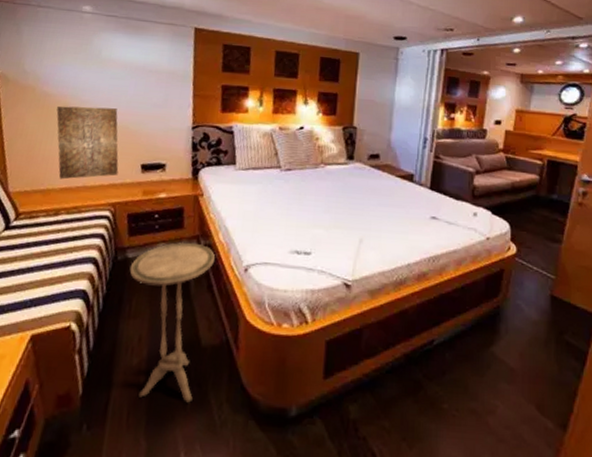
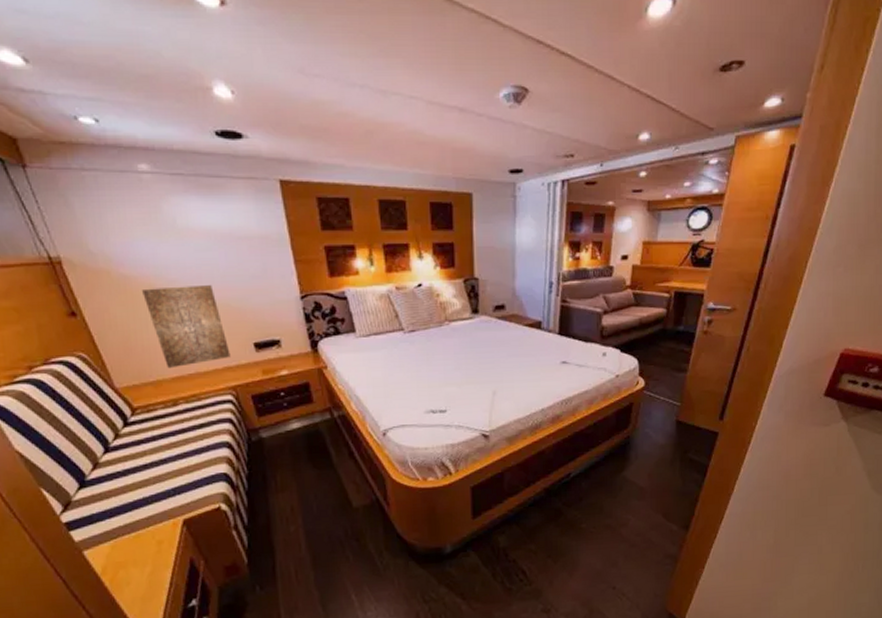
side table: present [129,242,215,404] -> none [266,415,354,558]

